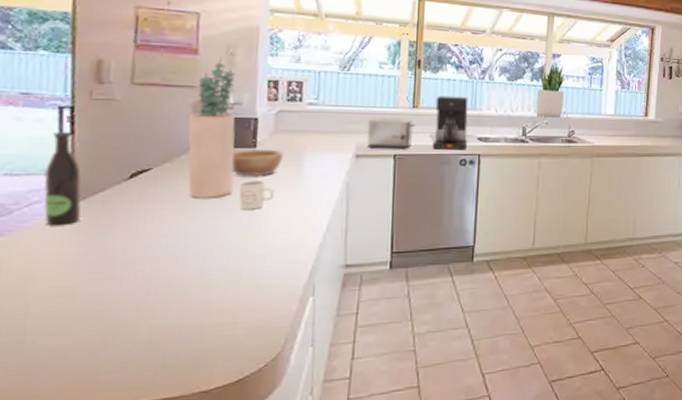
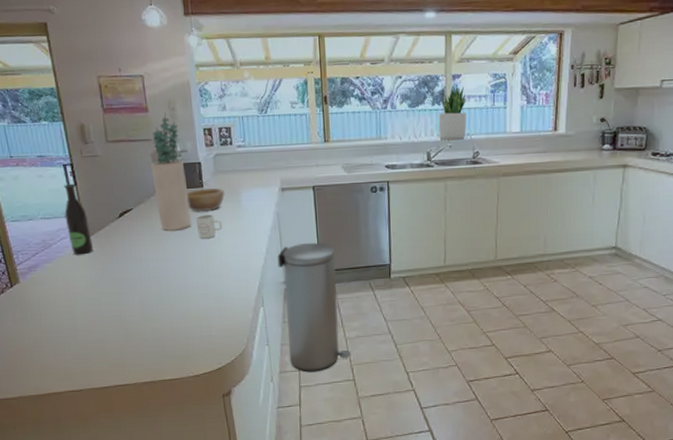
pedal bin: none [338,218,419,380] -> present [277,242,351,373]
toaster: present [366,117,415,149] -> none [287,152,328,182]
coffee maker: present [432,95,468,150] -> none [344,127,377,179]

